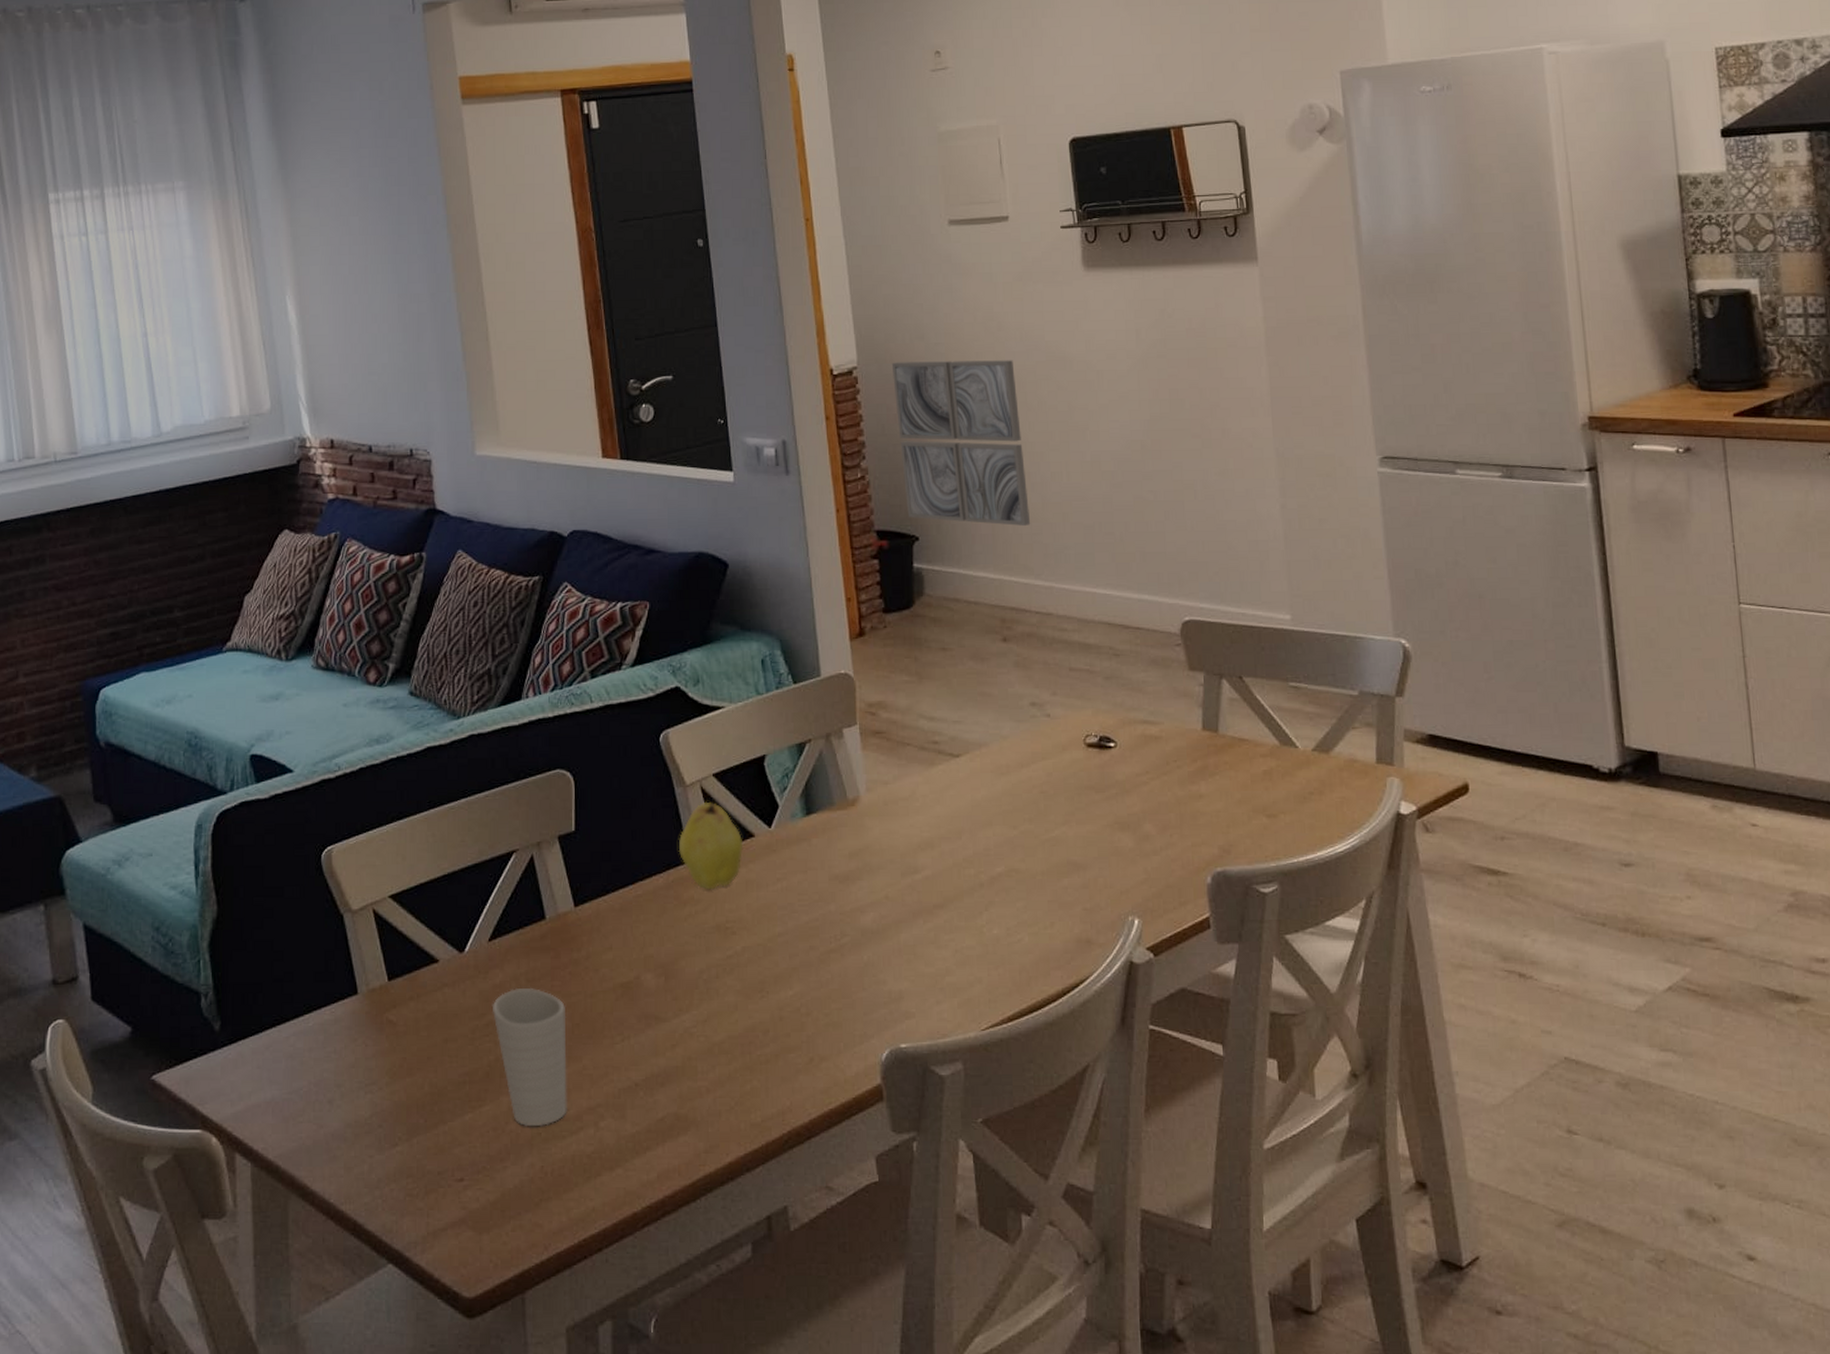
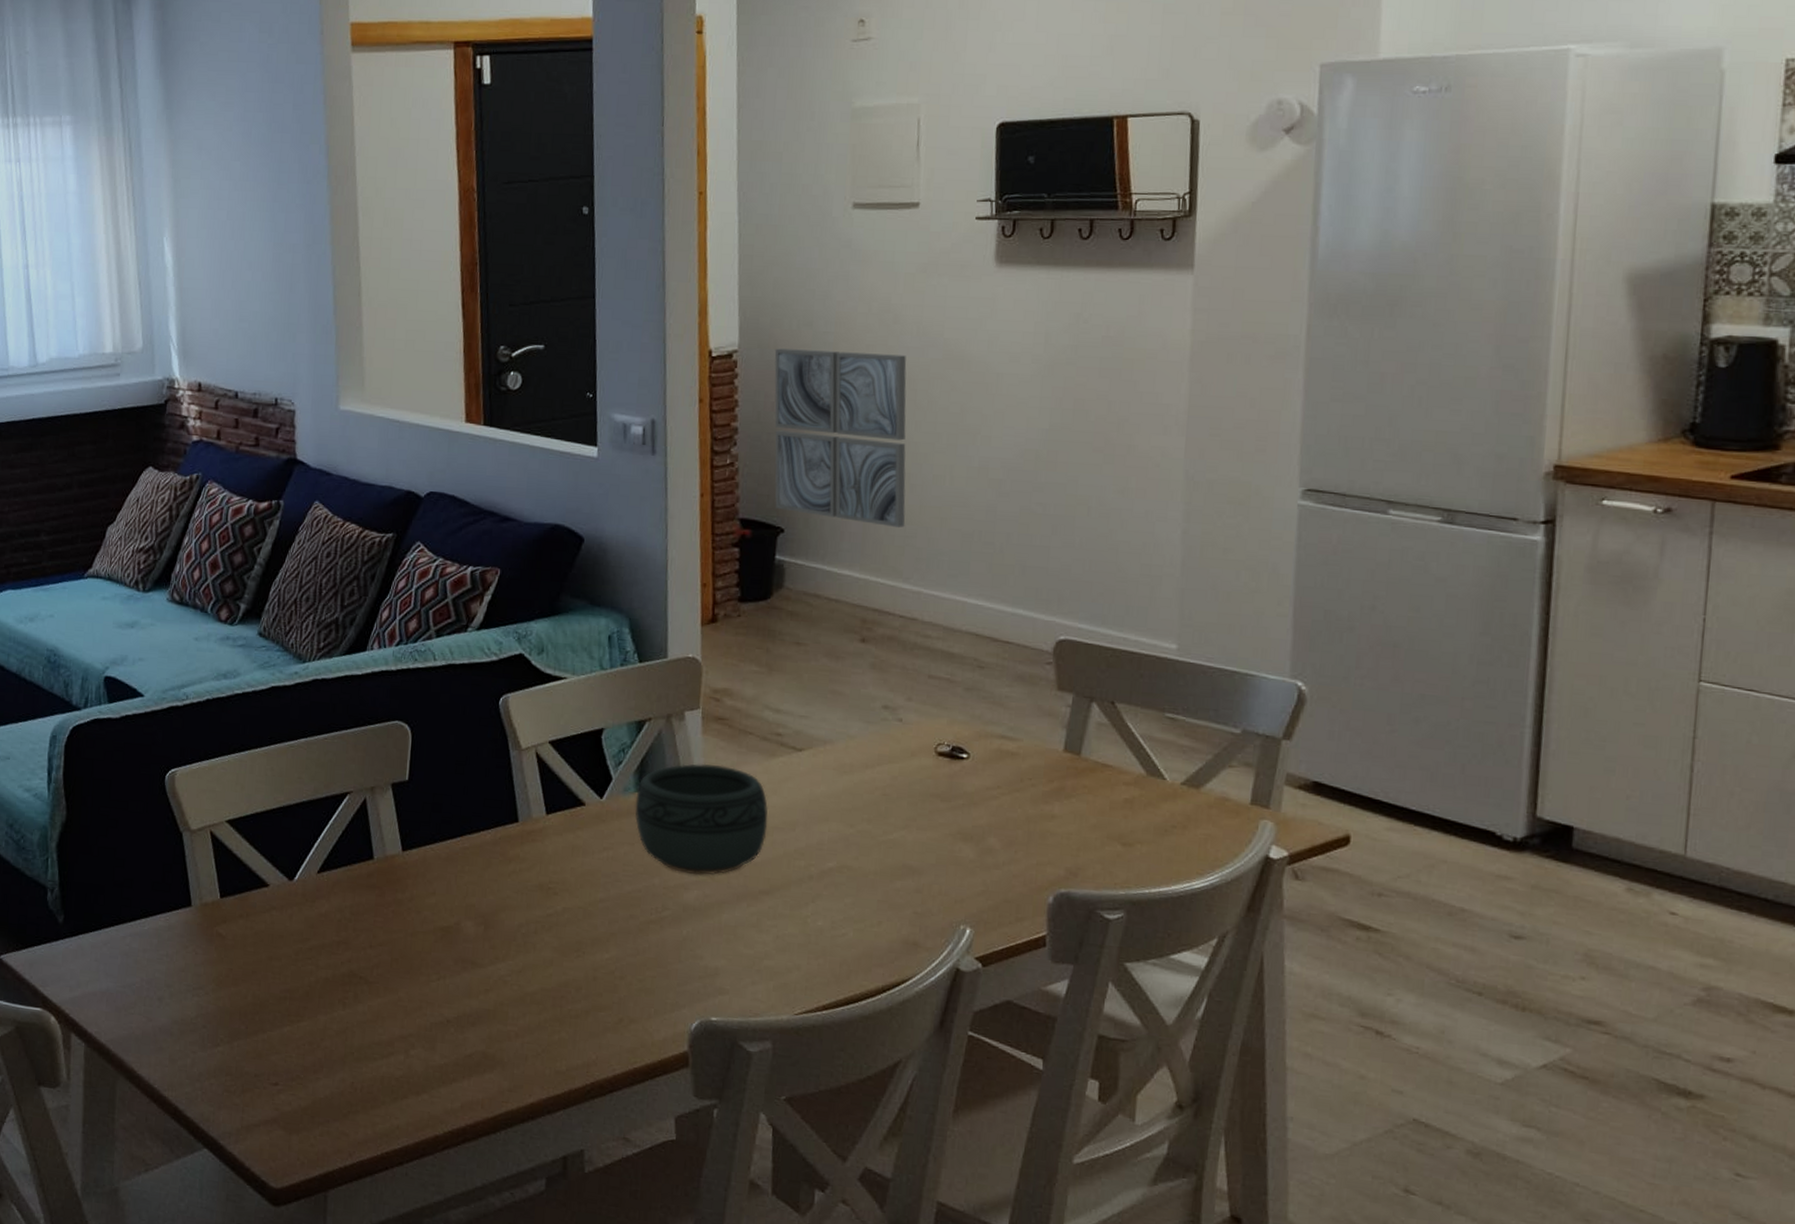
cup: present [491,987,567,1126] -> none [316,919,386,1047]
fruit: present [678,801,742,890] -> none [508,766,573,851]
bowl: none [803,779,935,897] -> present [635,763,768,876]

